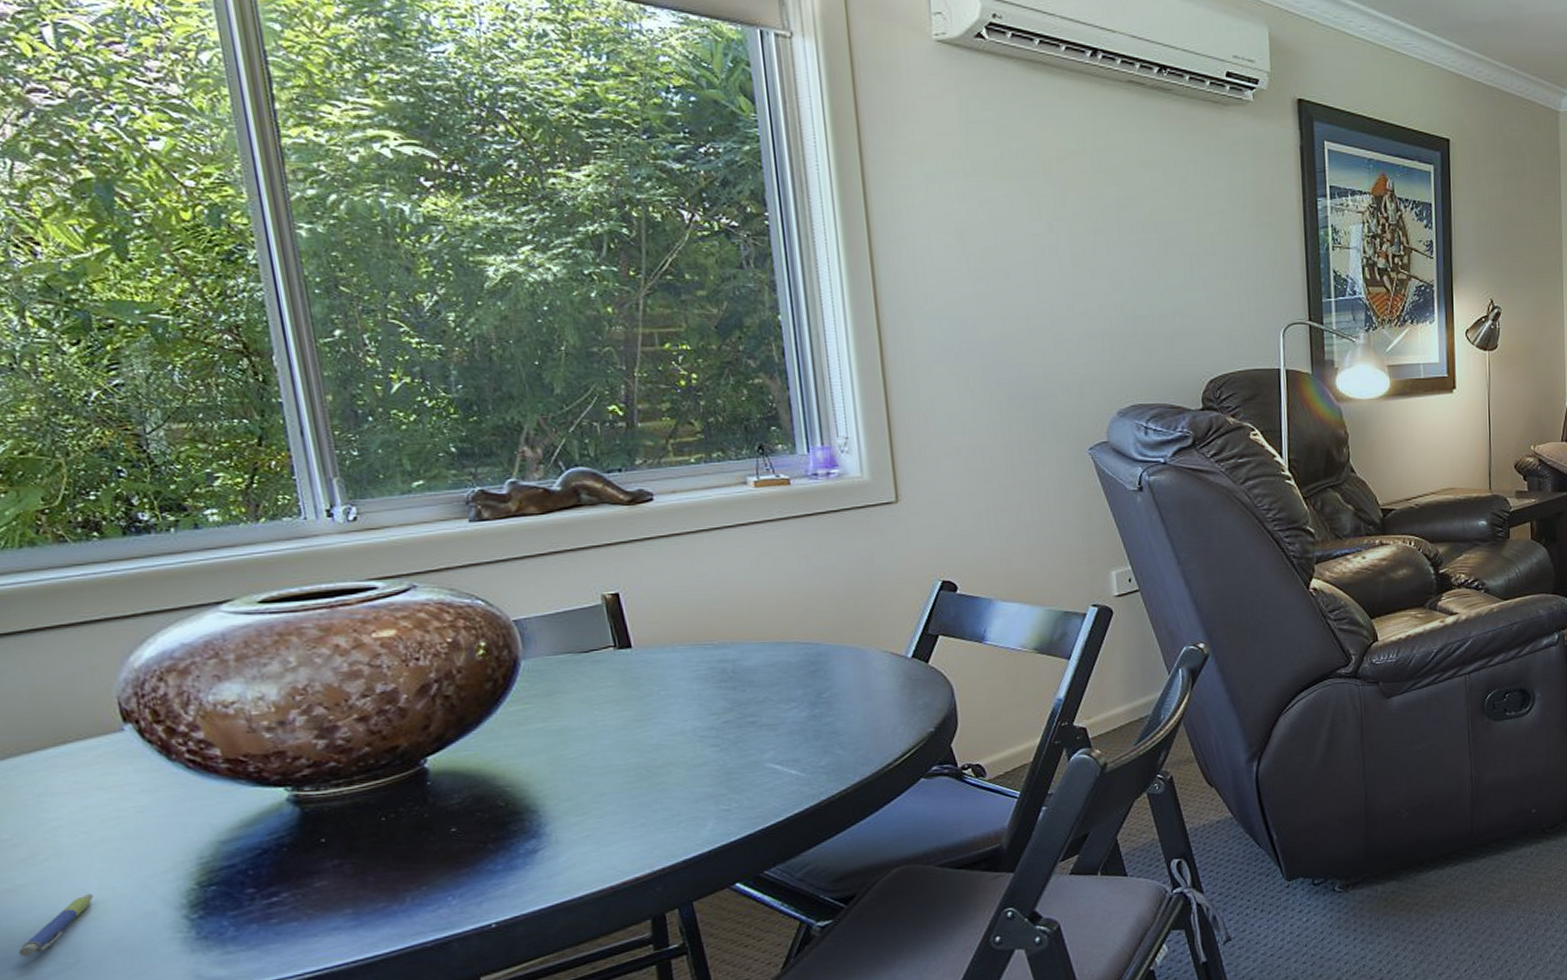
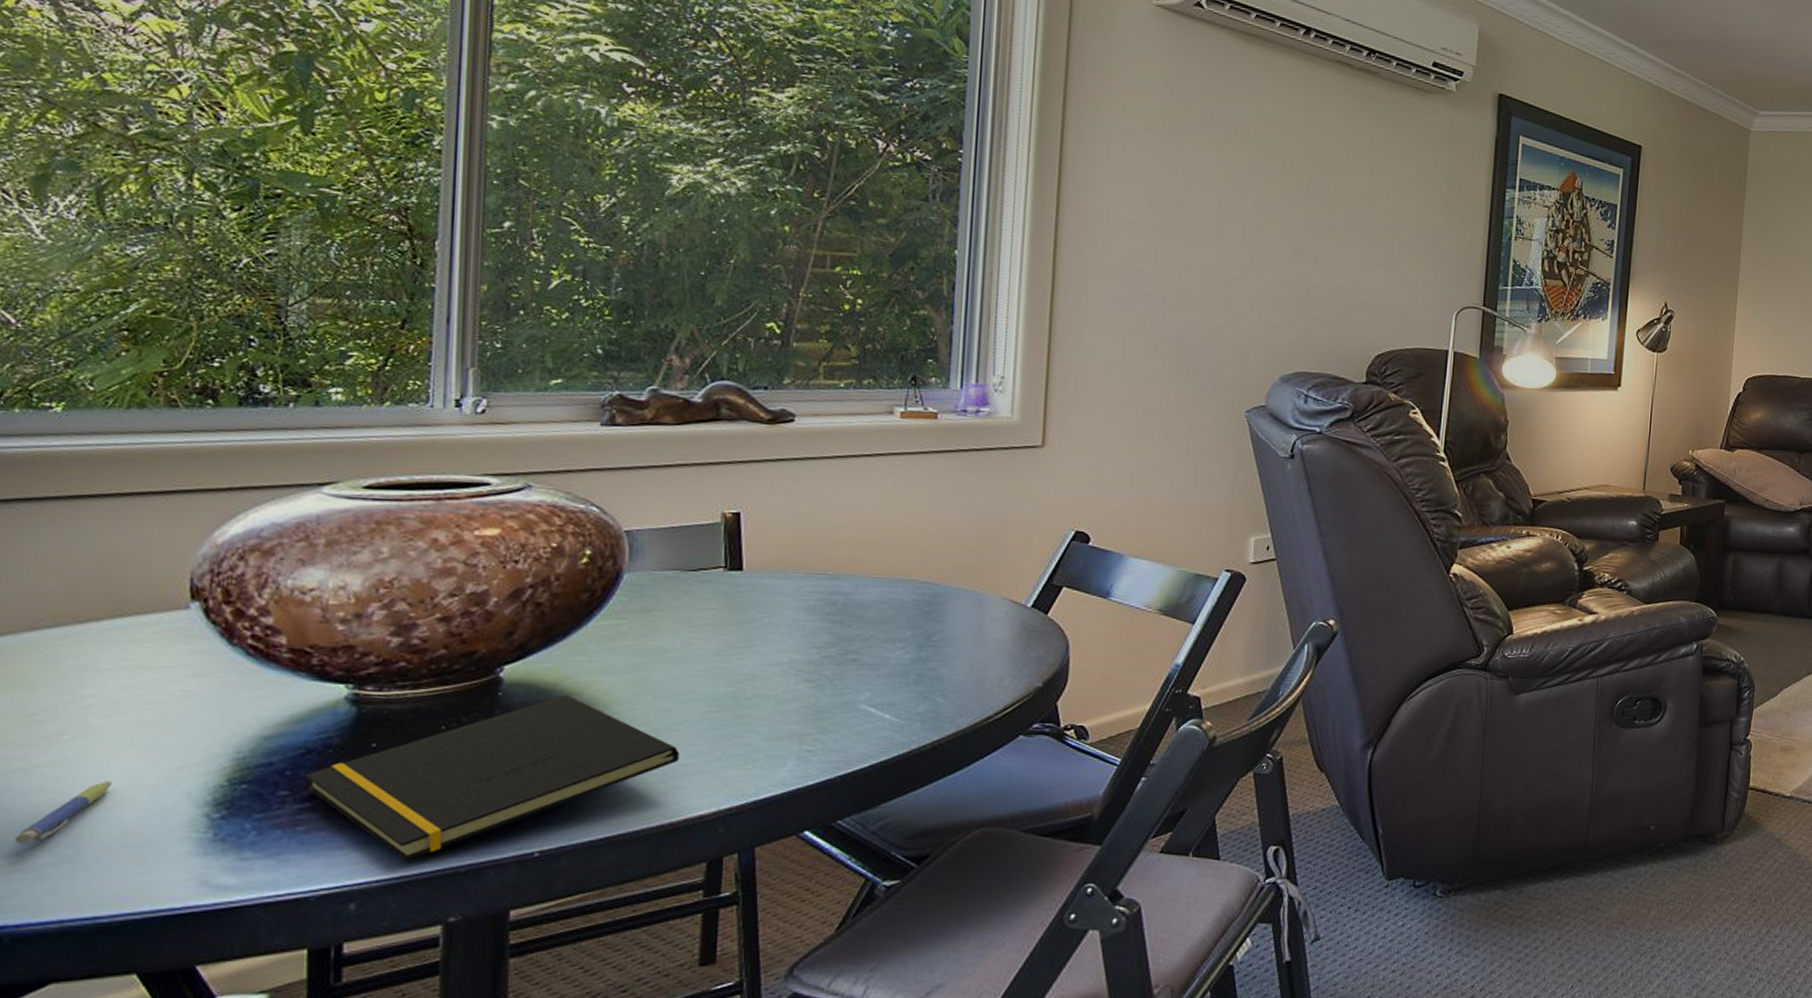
notepad: none [266,778,608,941] -> present [305,694,680,860]

